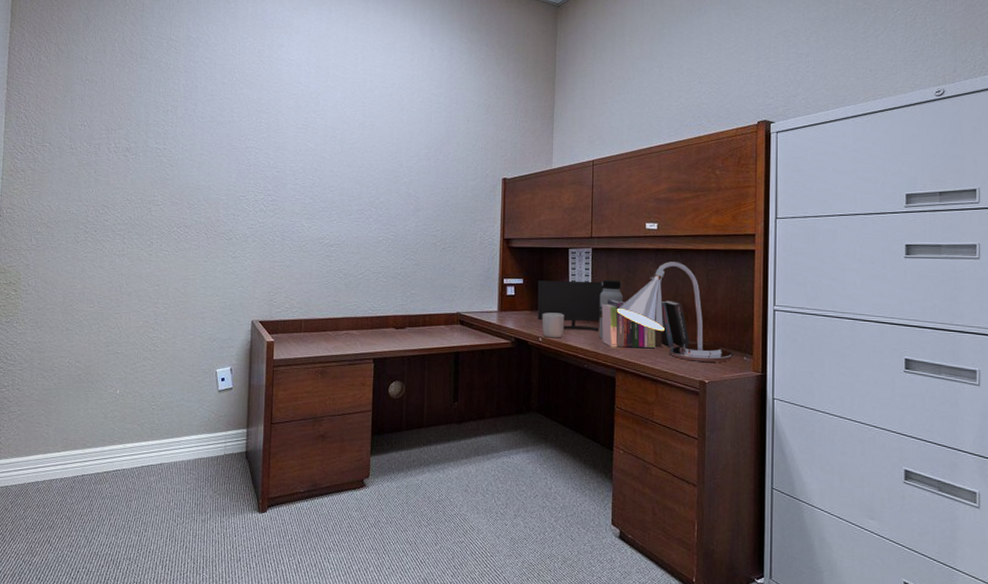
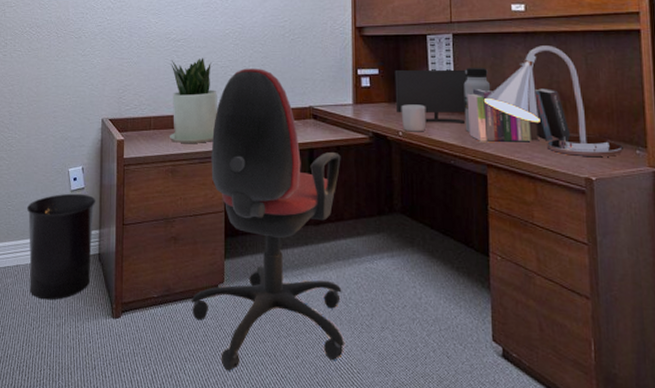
waste bin: none [171,393,244,497] -> present [26,193,96,300]
planter: none [319,263,369,346] -> present [169,57,219,143]
office chair: none [336,275,485,559] -> present [191,69,344,371]

